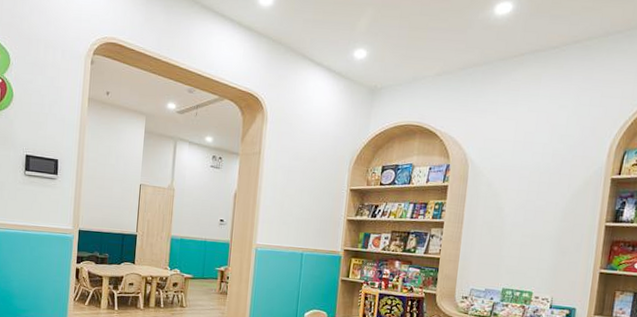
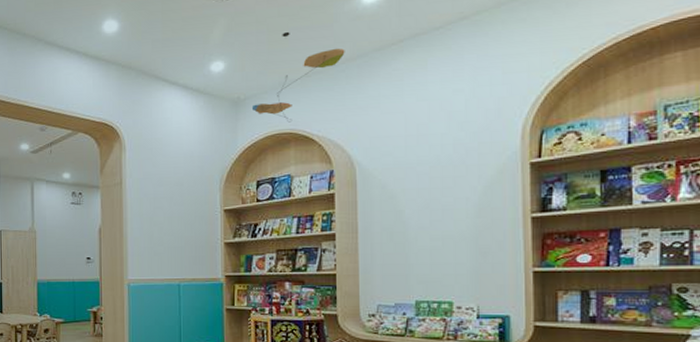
ceiling mobile: none [386,31,474,116] -> present [251,32,345,123]

